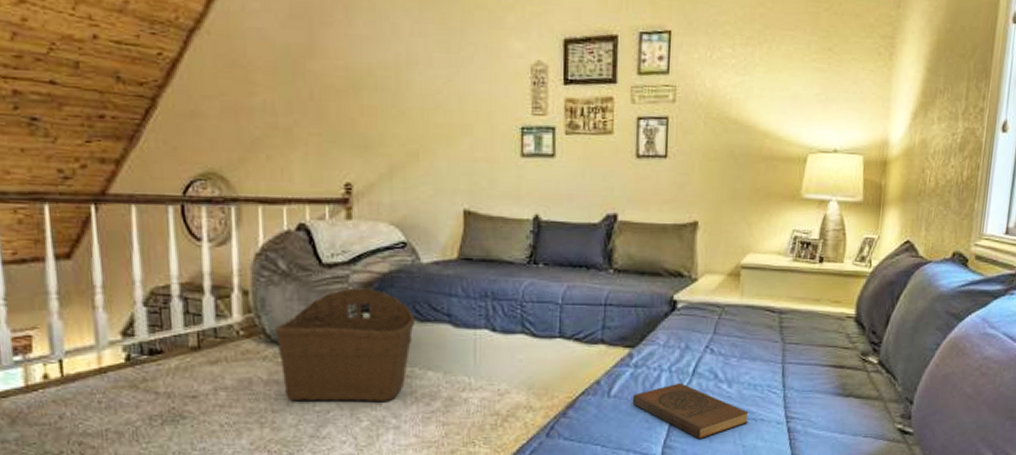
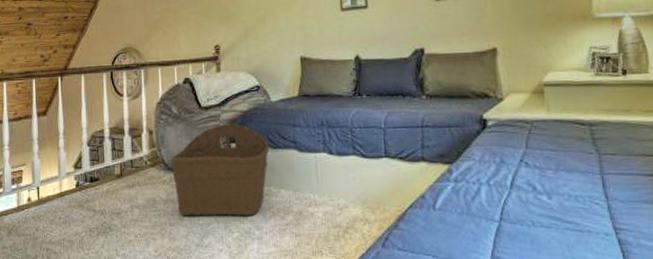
book: present [632,382,749,440] -> none [456,195,574,251]

